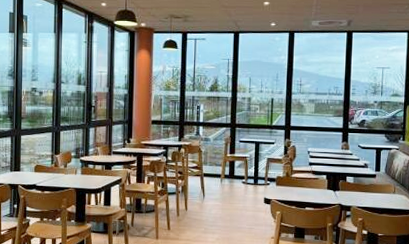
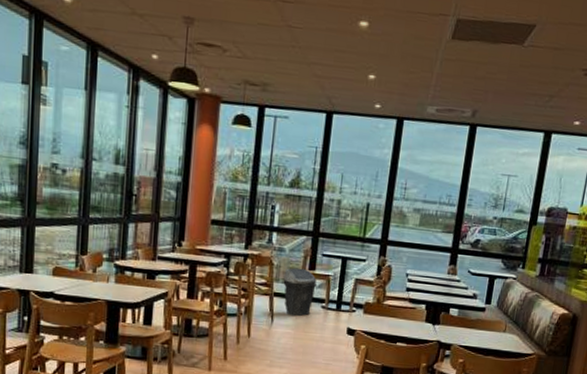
trash can: none [210,153,238,191] -> present [283,267,318,316]

